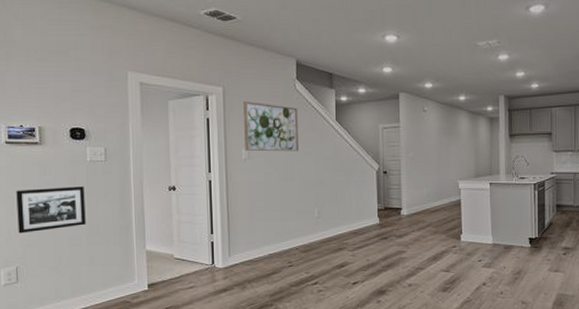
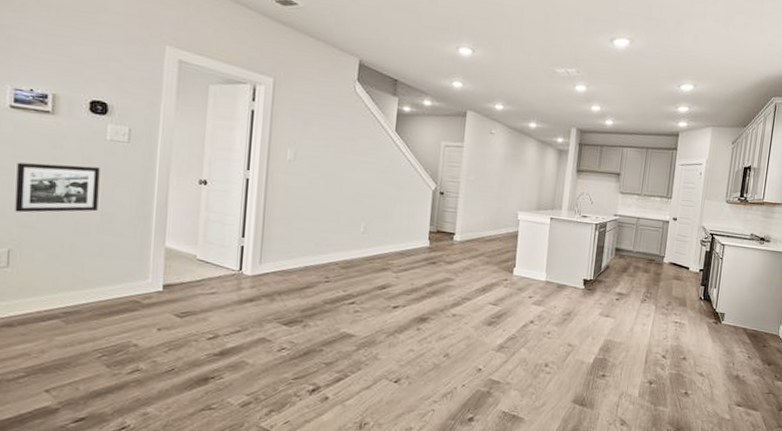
wall art: present [243,101,299,152] -> none [291,97,355,159]

